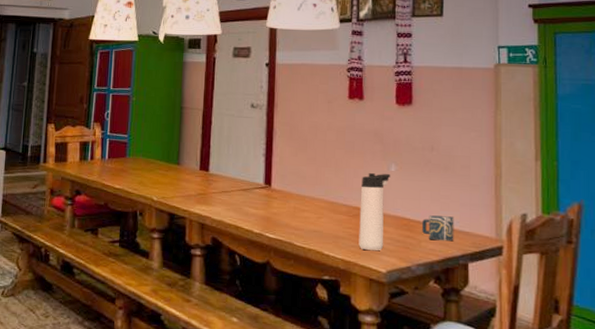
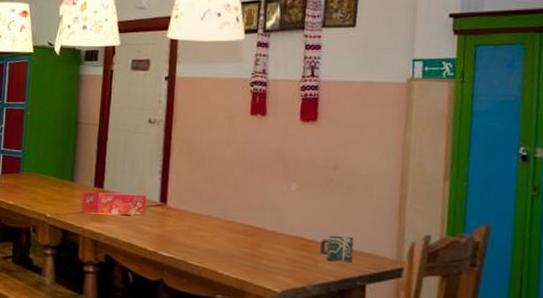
tissue box: none [186,174,251,198] -> present [80,191,147,216]
thermos bottle: present [359,173,391,250] -> none [254,192,291,270]

